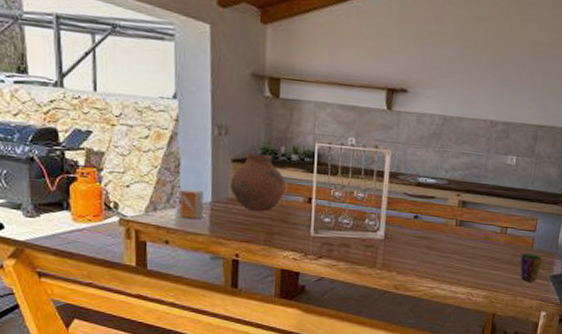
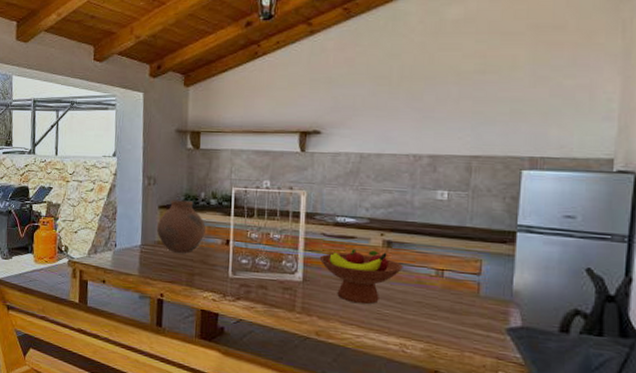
small box: present [179,188,204,220] -> none [114,233,135,261]
fruit bowl: none [401,209,475,260] -> present [319,249,403,305]
cup: present [520,253,543,282] -> none [464,300,494,335]

